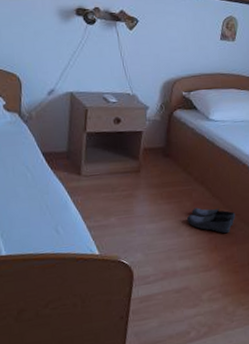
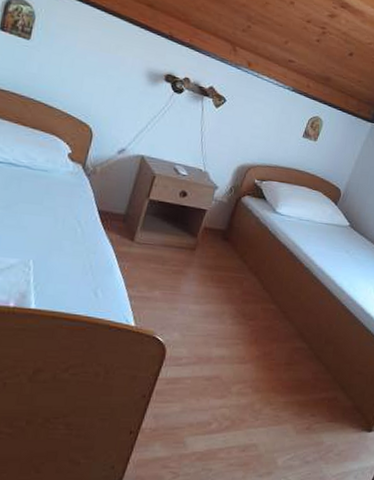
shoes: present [186,207,236,234] -> none [232,297,283,329]

